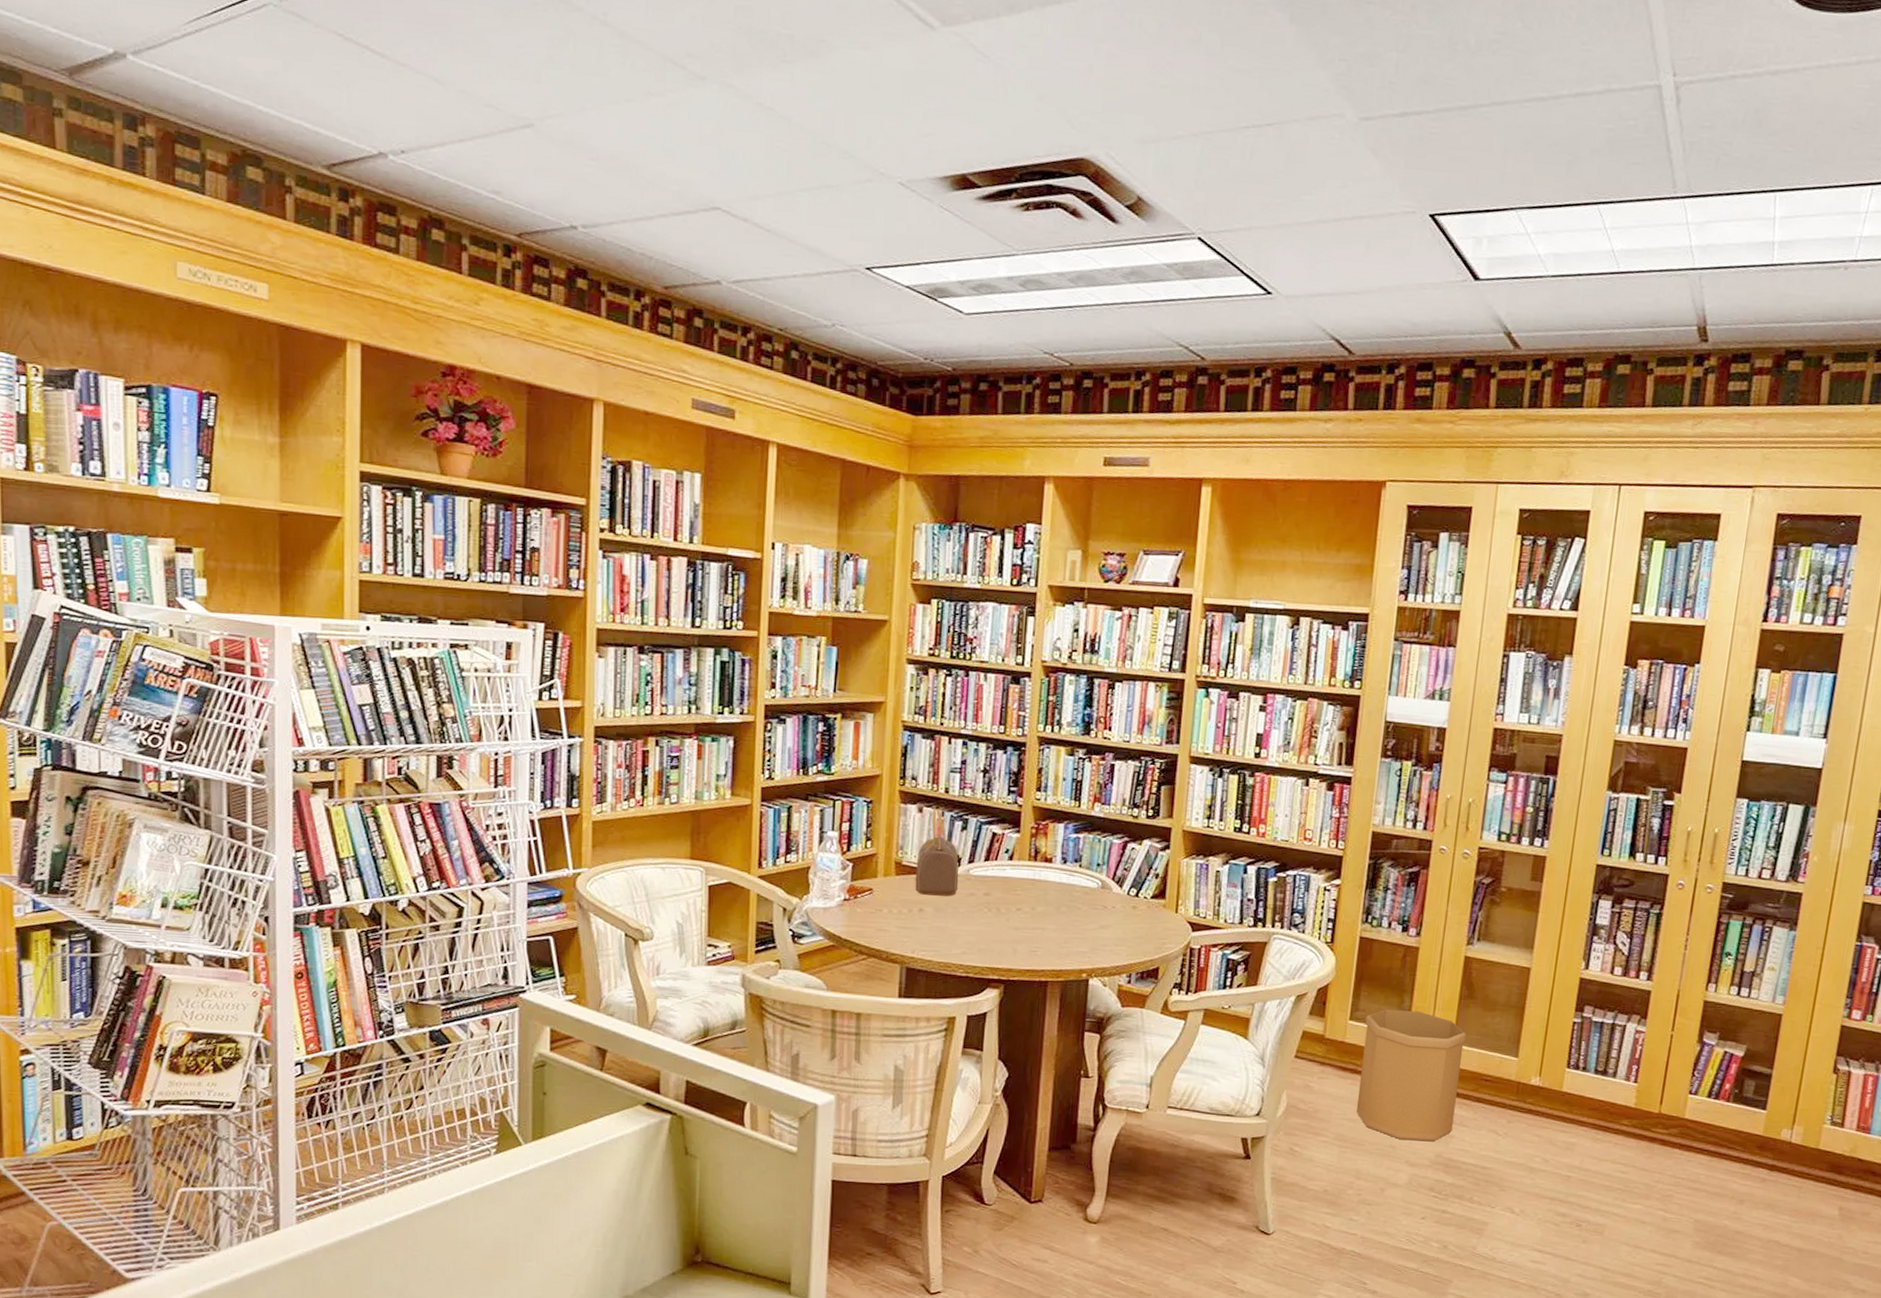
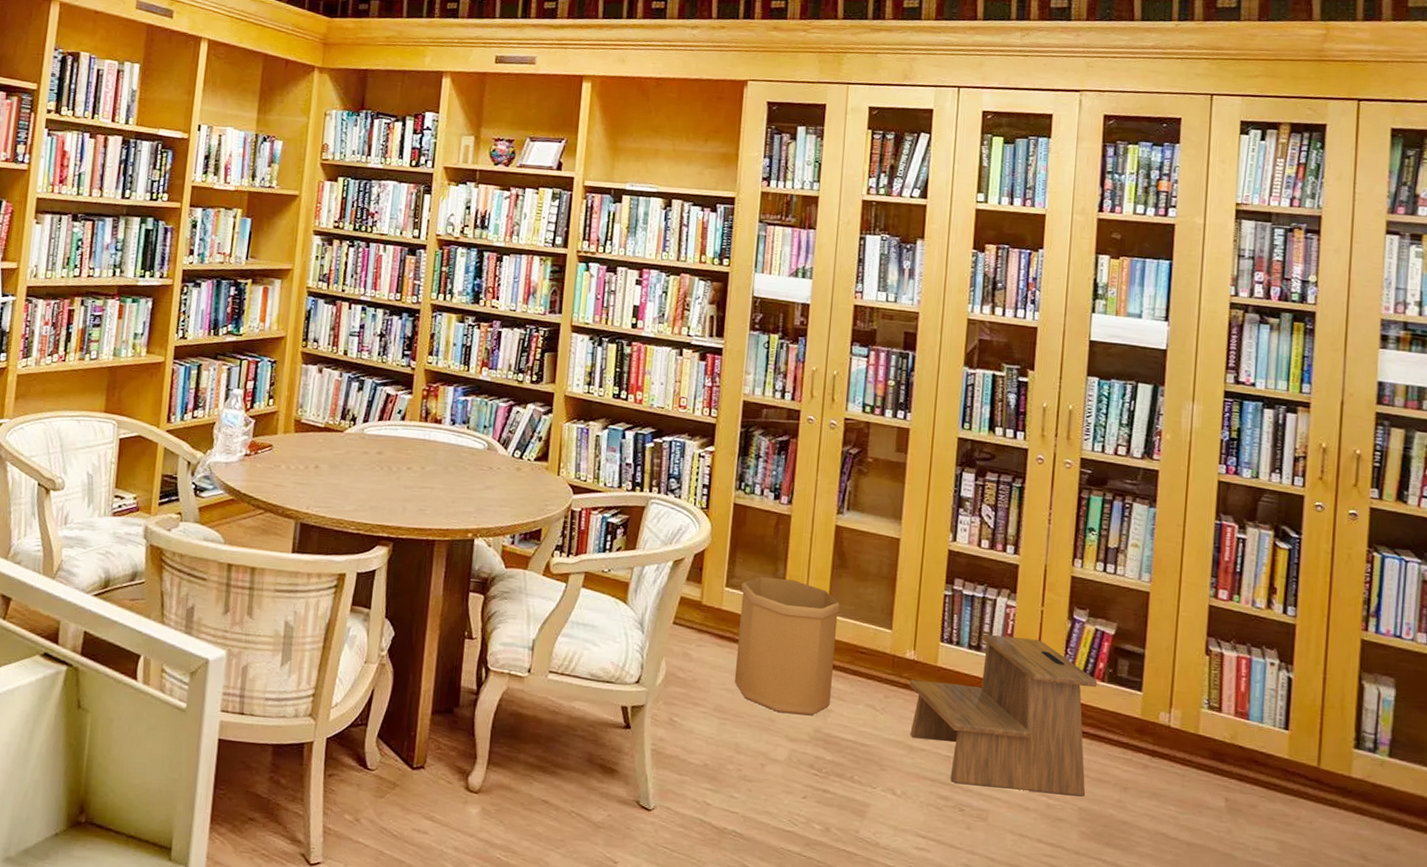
handbag: present [915,807,960,897] -> none [312,368,355,454]
step stool: none [1531,1059,1723,1210] -> present [910,633,1098,797]

